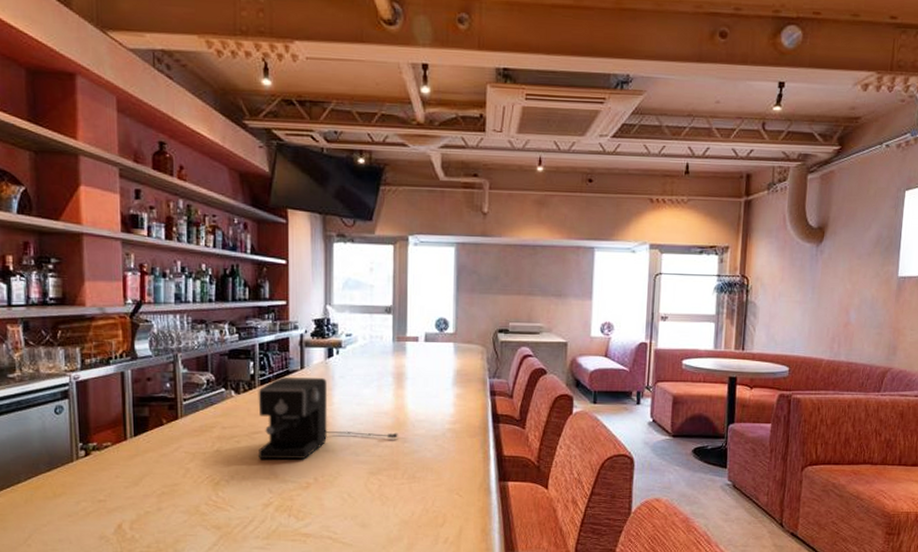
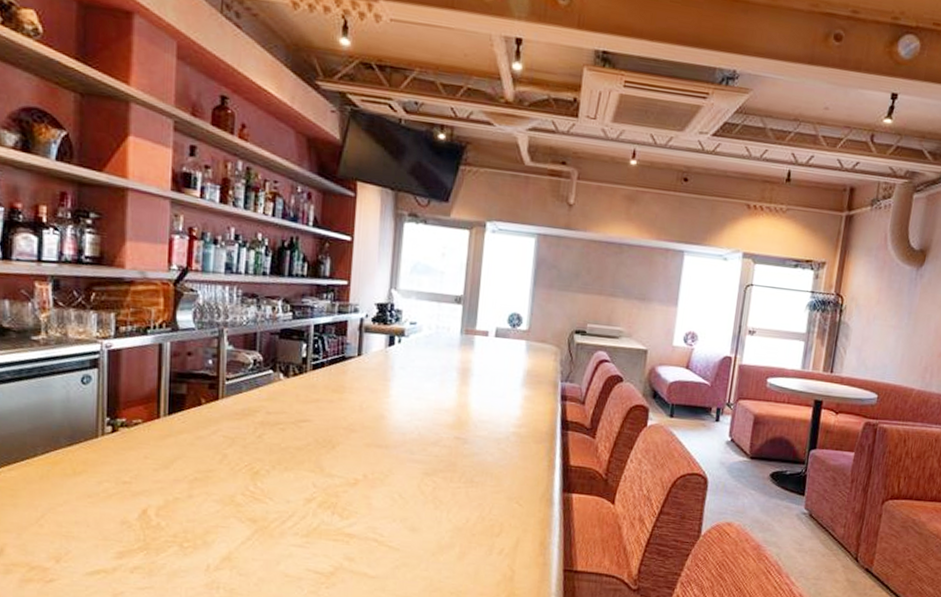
coffee maker: present [258,377,398,460] -> none [304,363,458,453]

